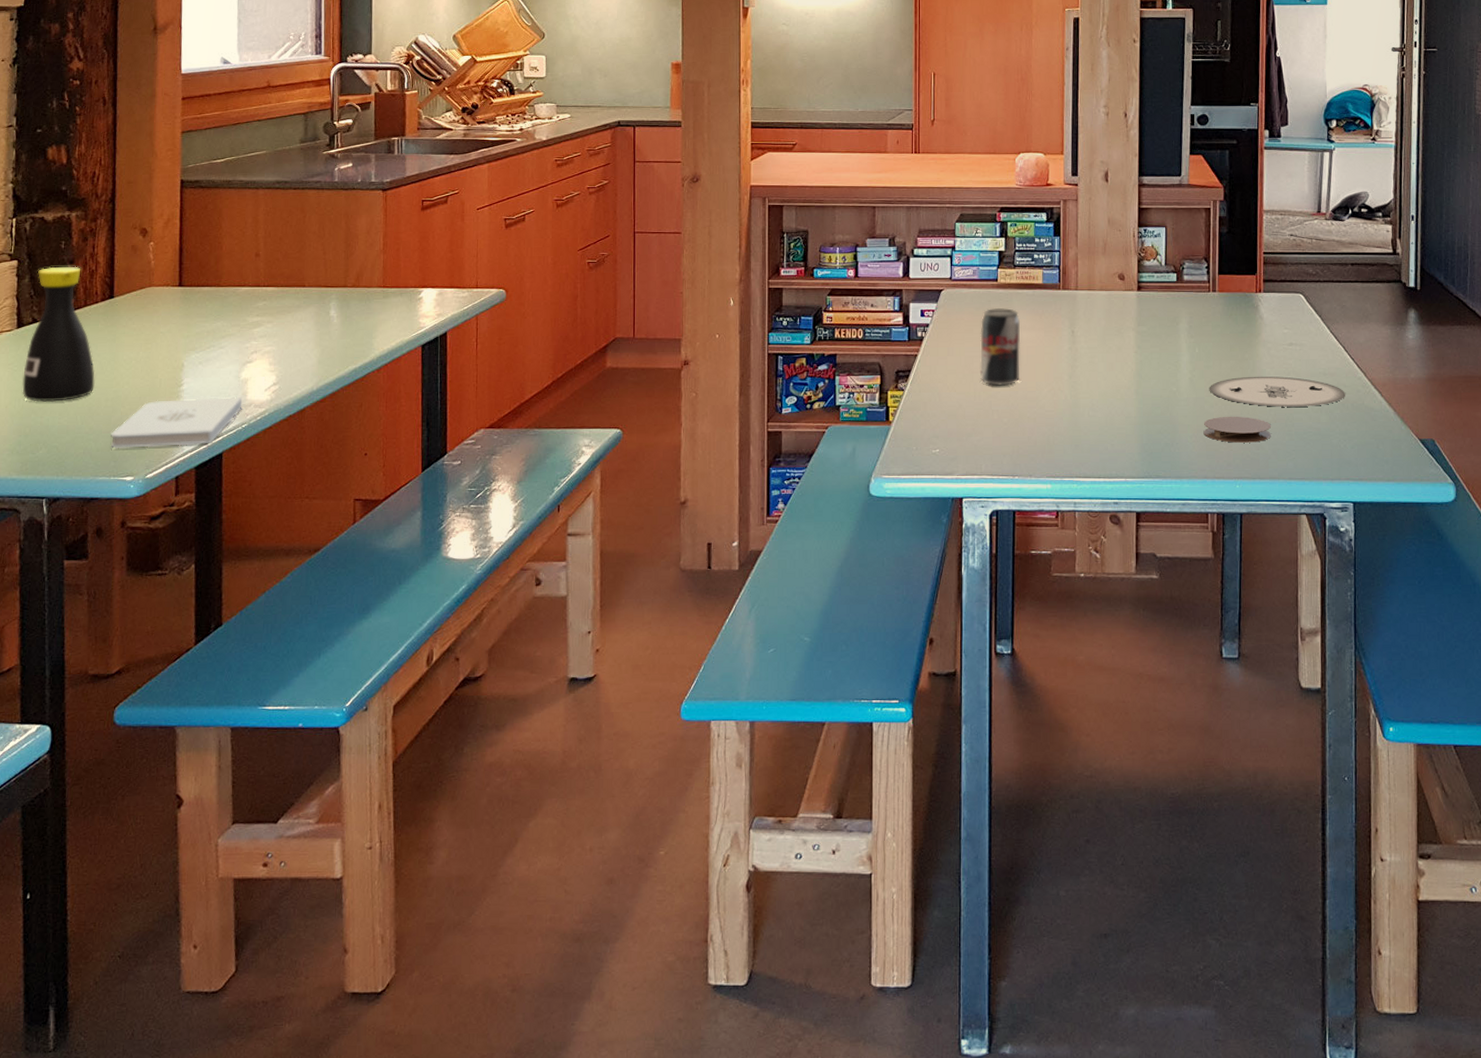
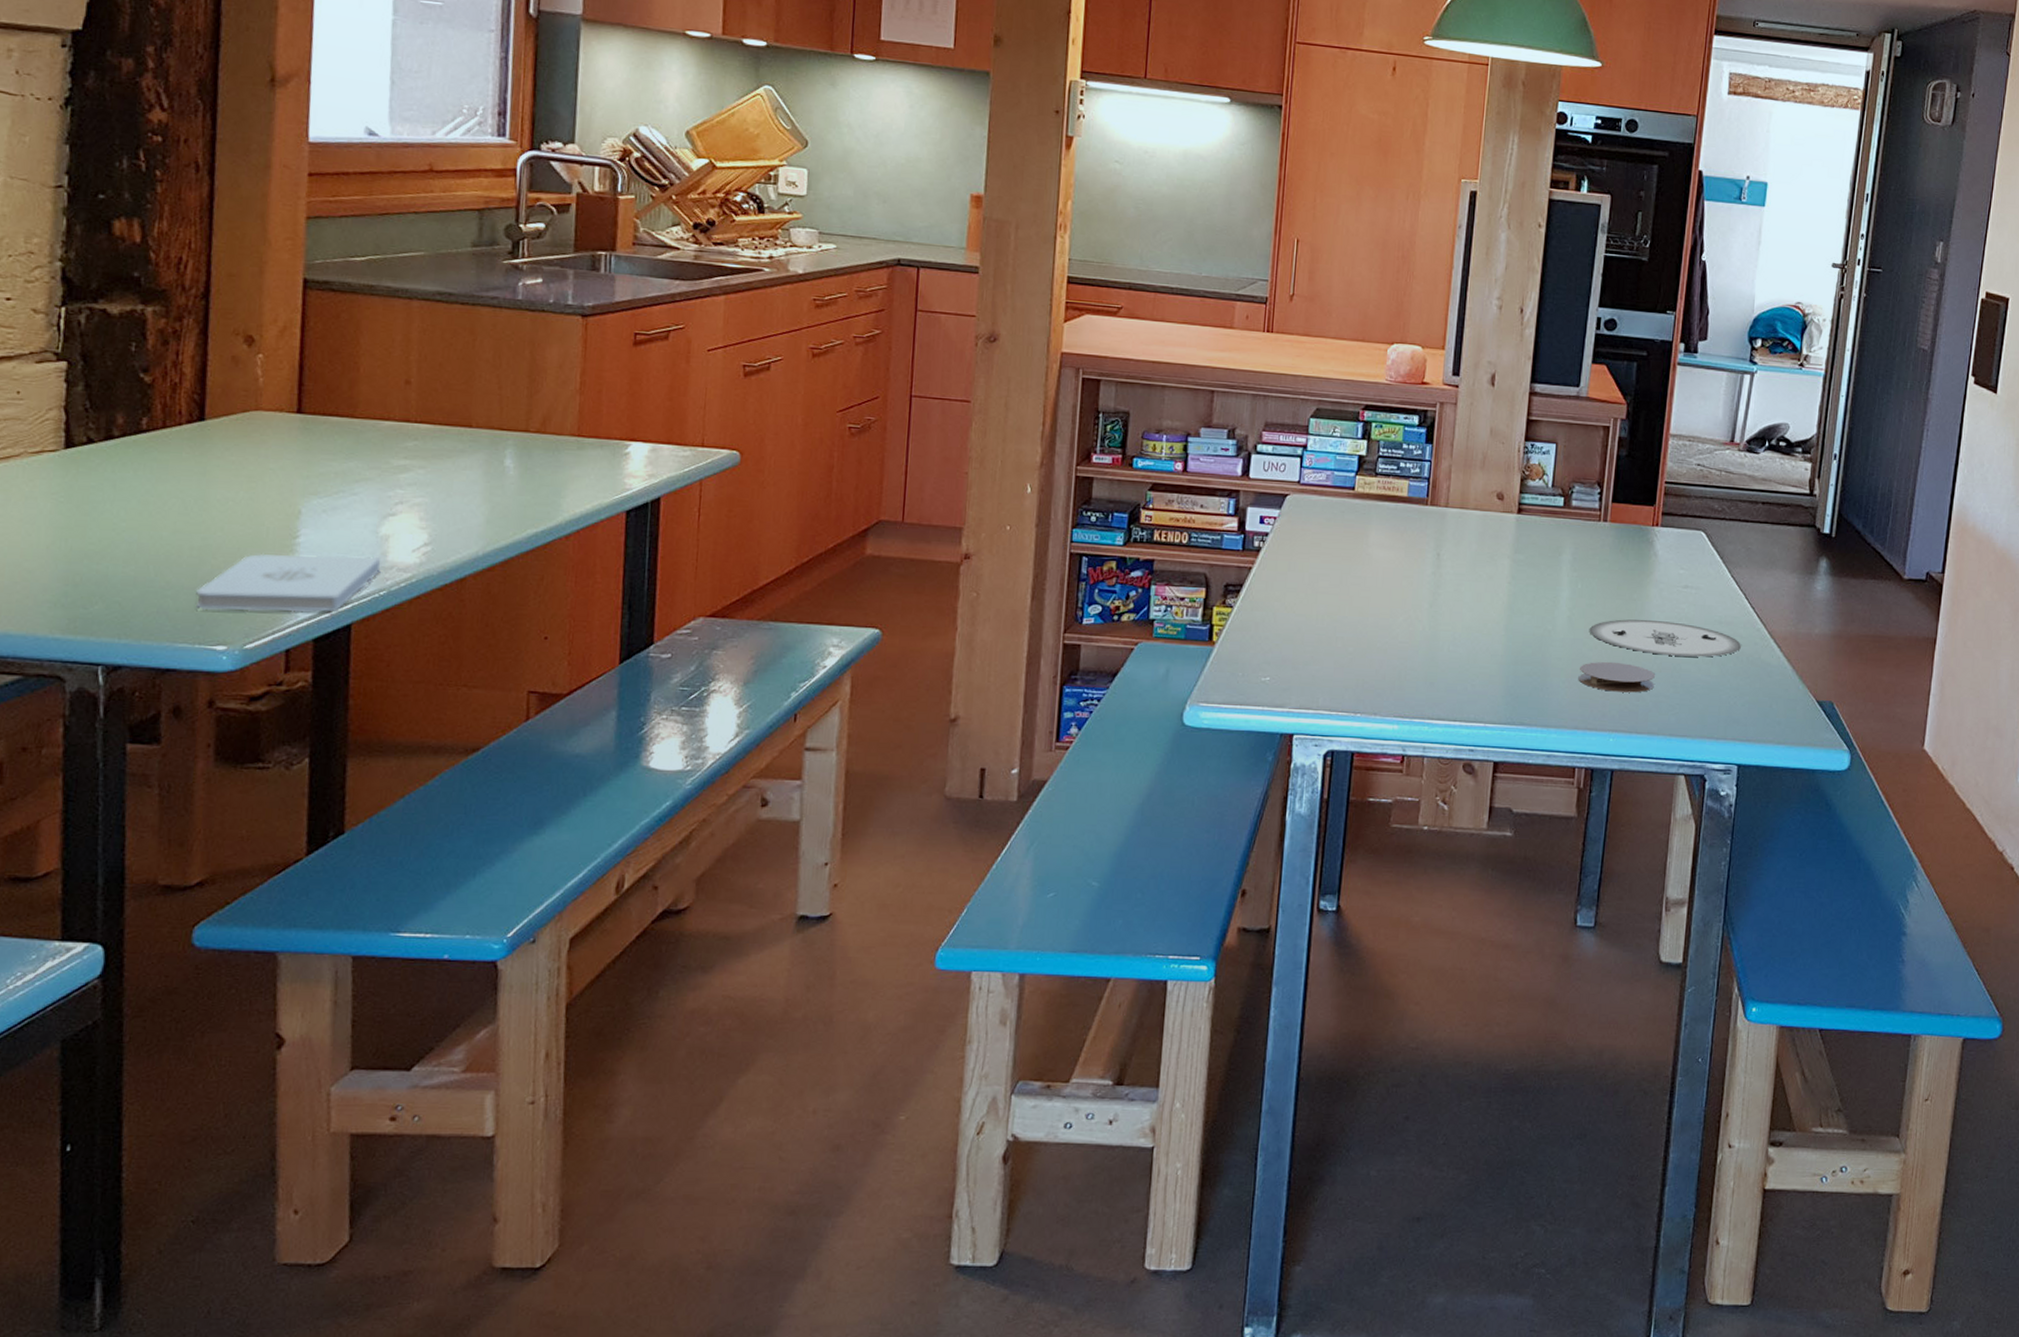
bottle: present [22,266,95,402] -> none [70,374,176,546]
beverage can: present [980,308,1021,386] -> none [1325,520,1378,610]

